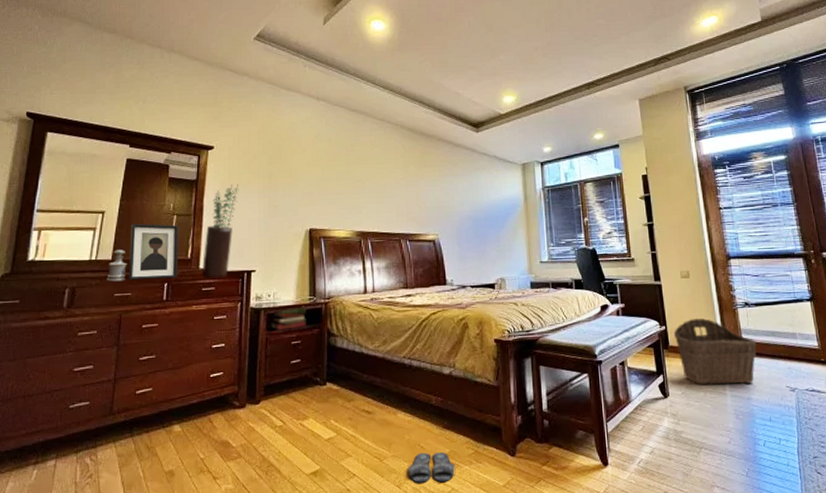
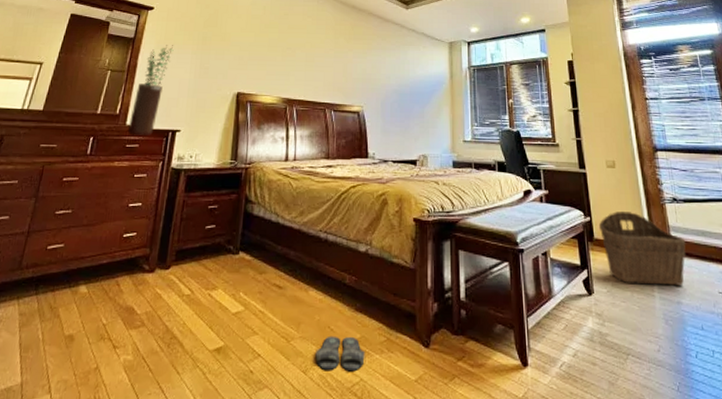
perfume bottle: present [105,250,128,283] -> none [33,101,58,133]
picture frame: present [128,223,179,281] -> none [56,76,111,133]
books: present [271,306,307,330] -> none [190,169,227,193]

